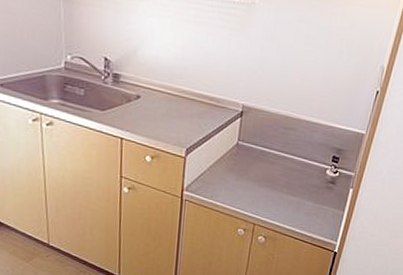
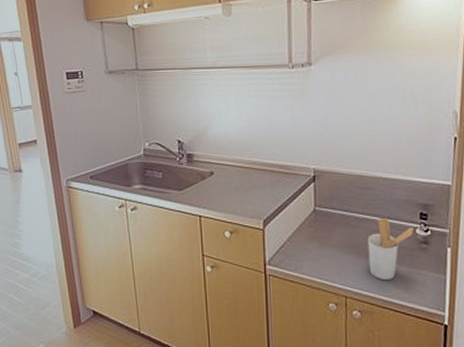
utensil holder: none [279,158,325,212] -> present [367,218,414,279]

